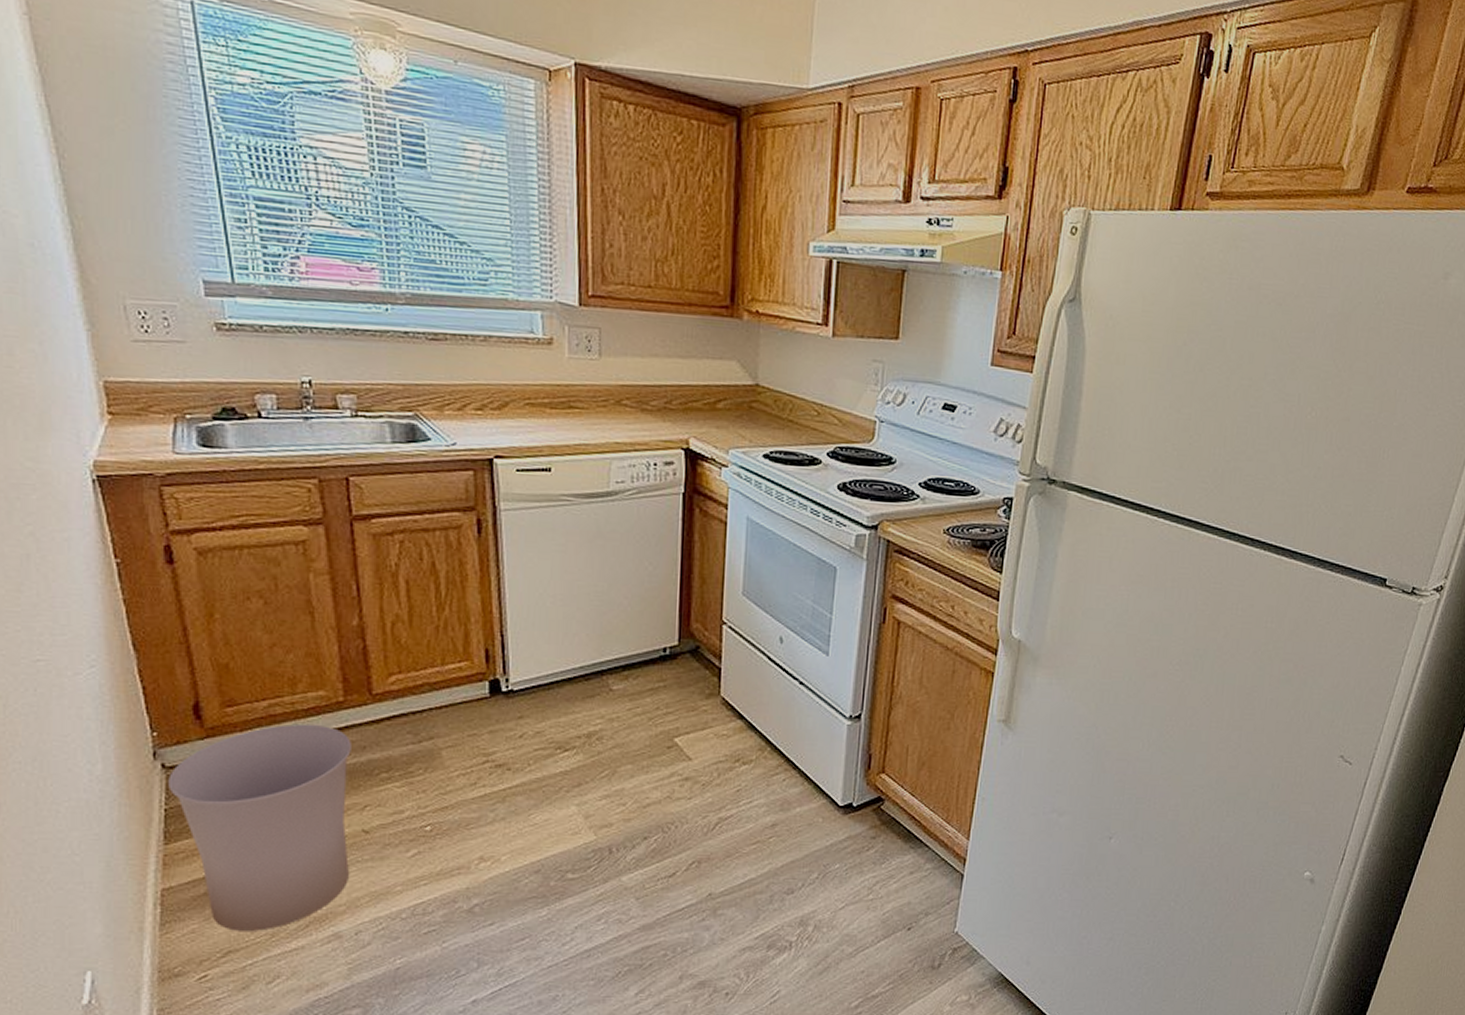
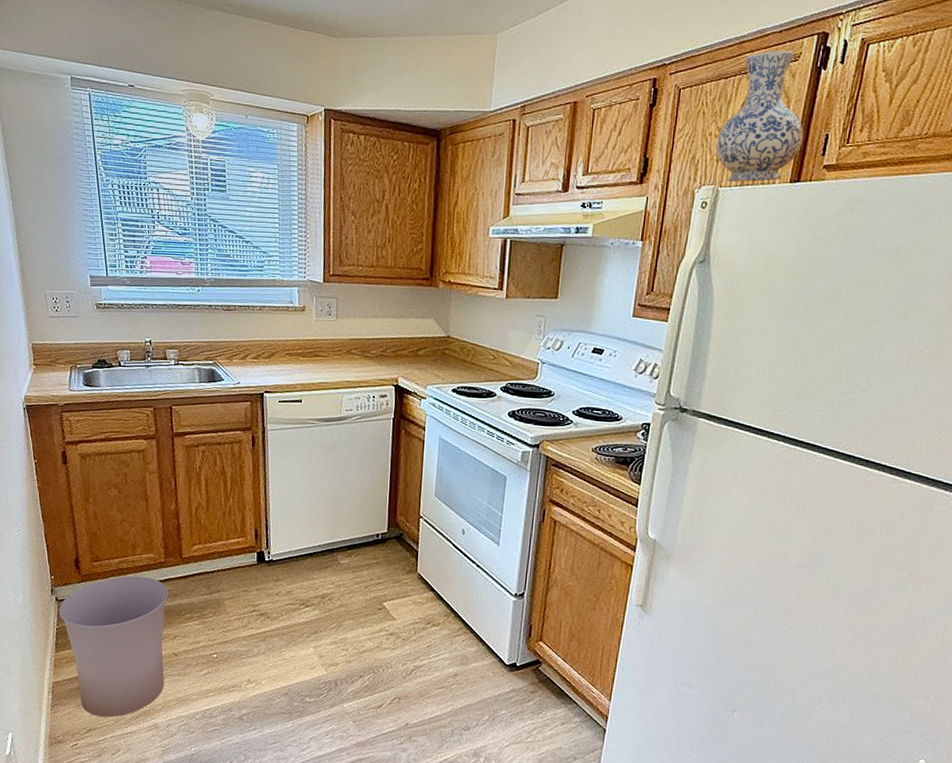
vase: none [1086,48,1185,207] -> present [715,51,804,182]

